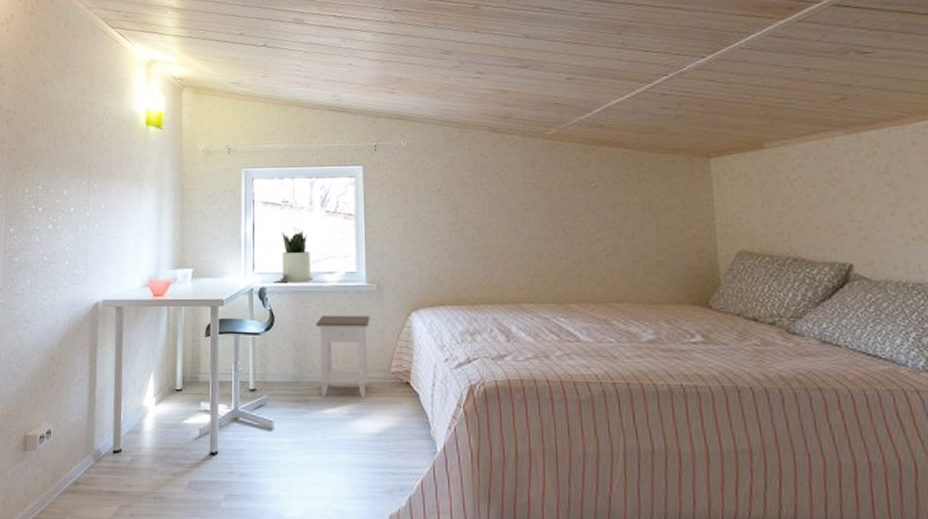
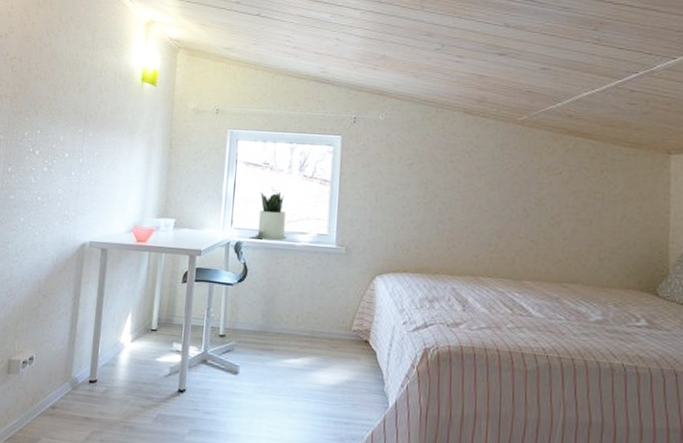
nightstand: present [315,314,370,398] -> none [285,272,337,352]

